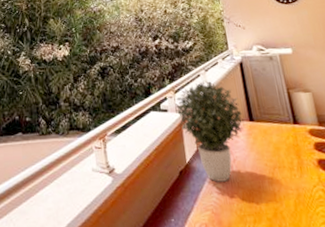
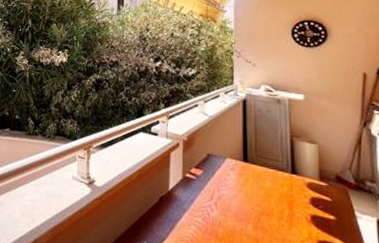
potted plant: present [175,81,245,182] -> none [166,112,238,217]

